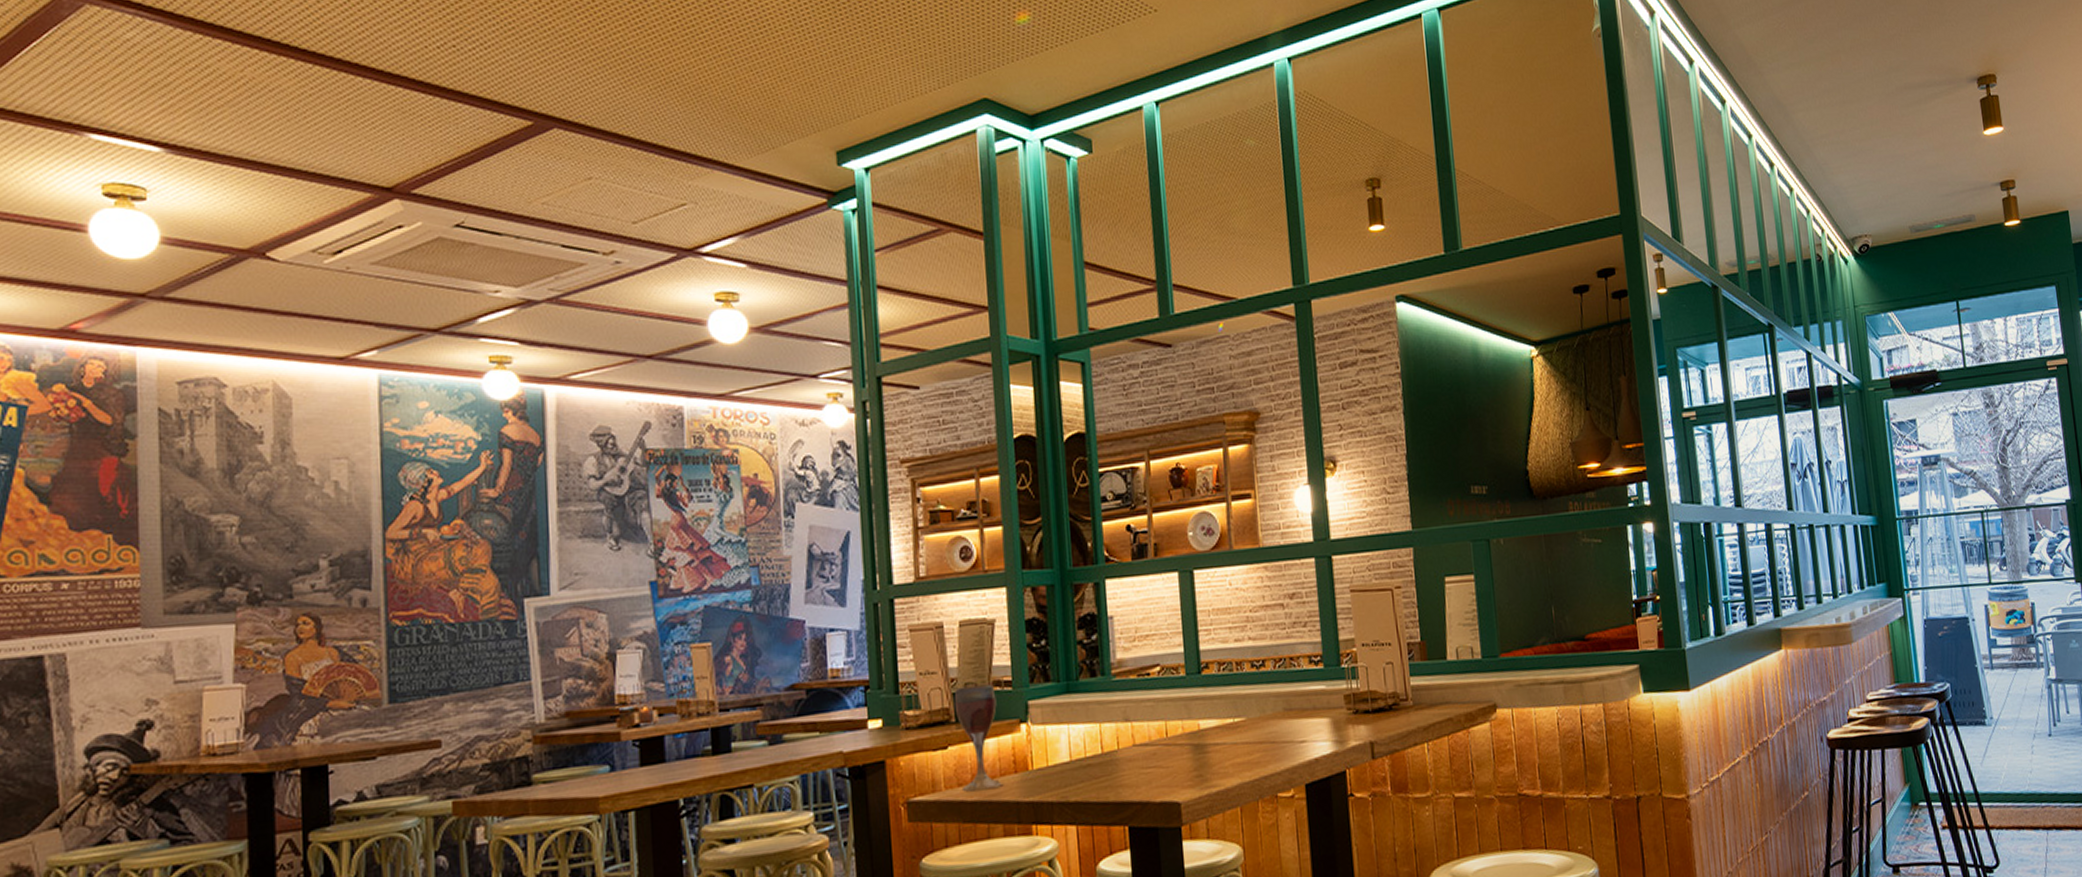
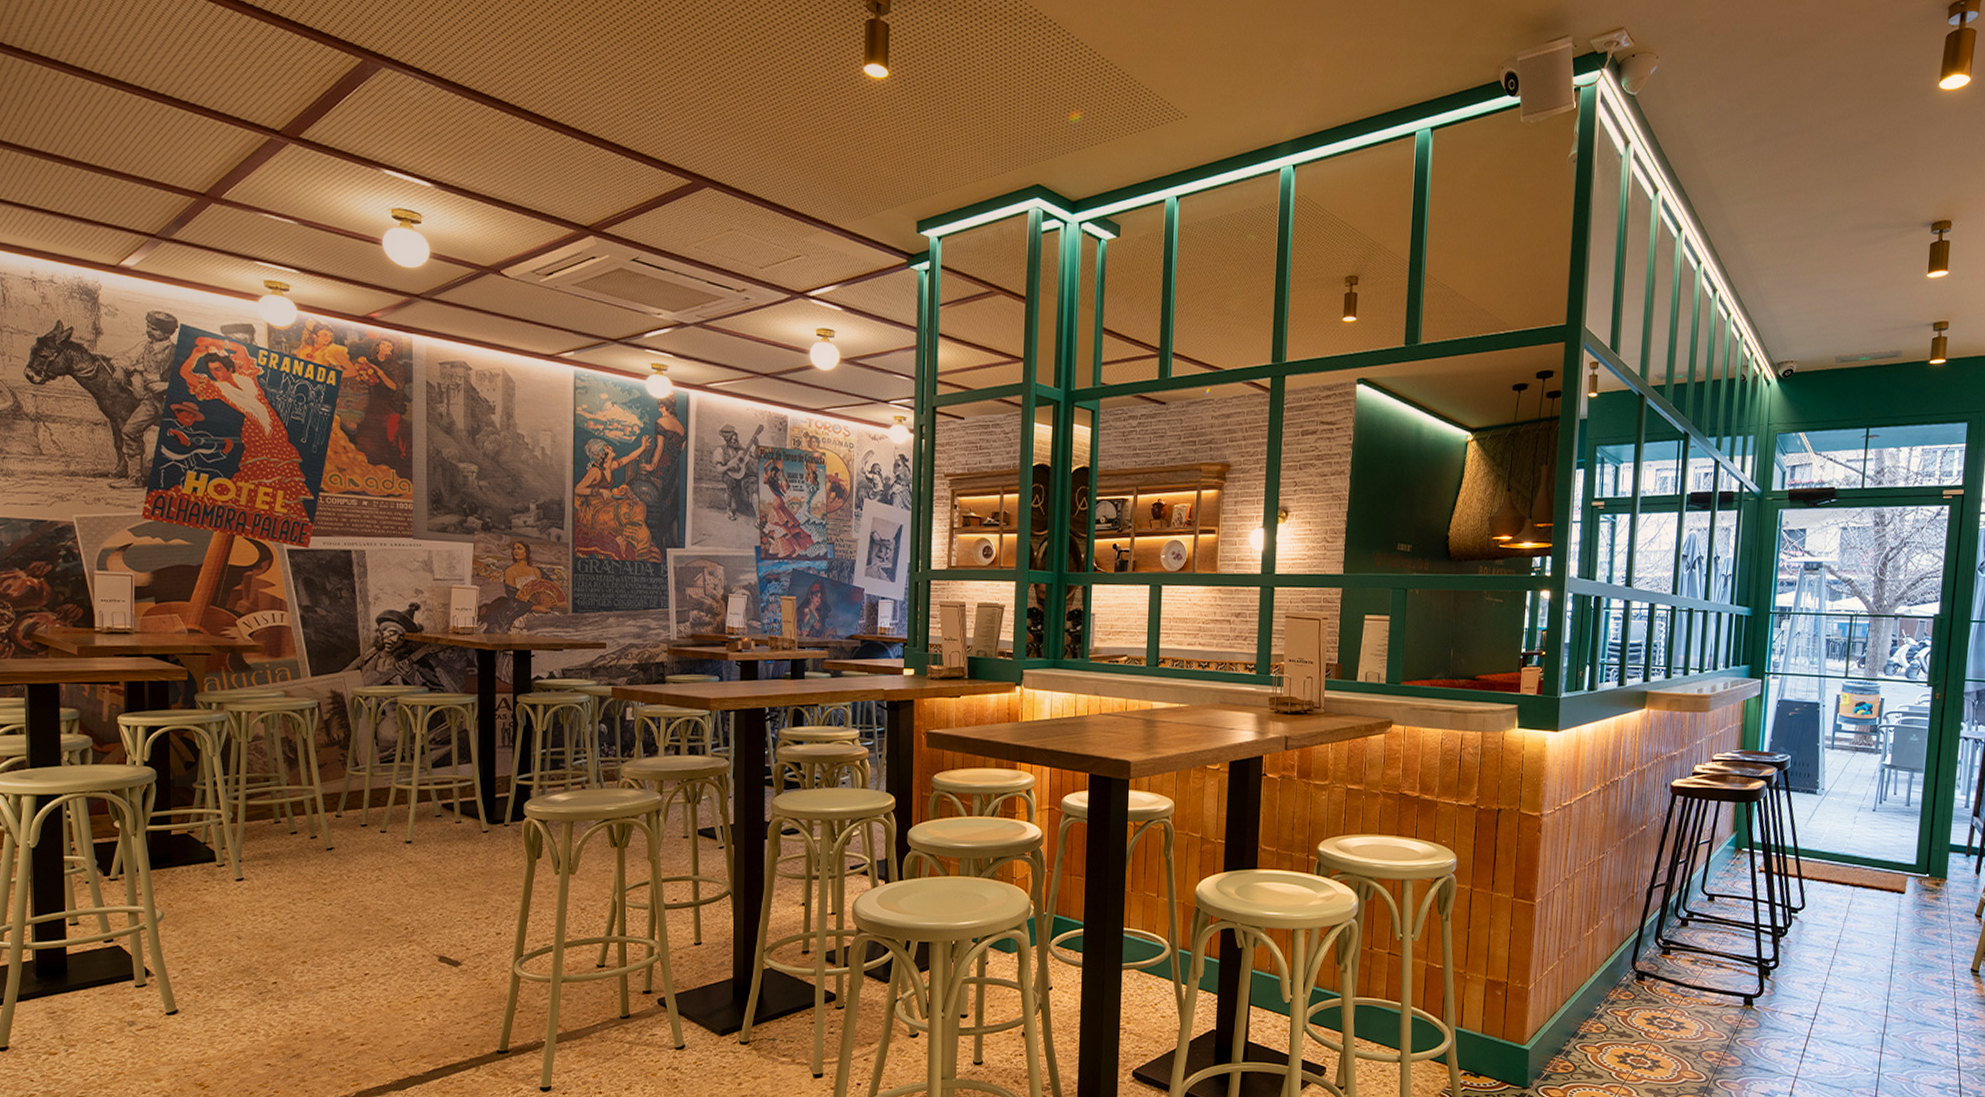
cup: present [954,684,1002,793] -> none [967,653,1000,733]

